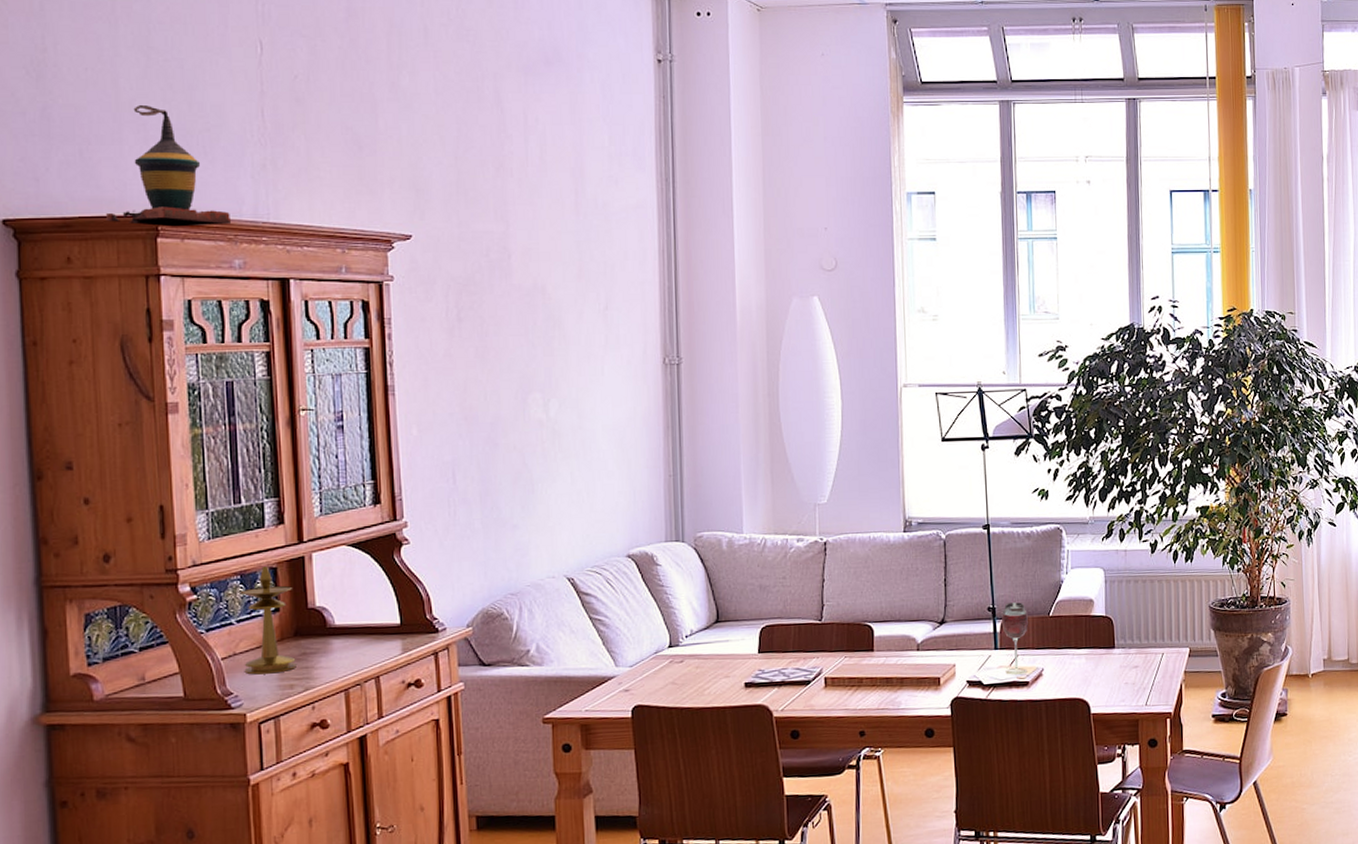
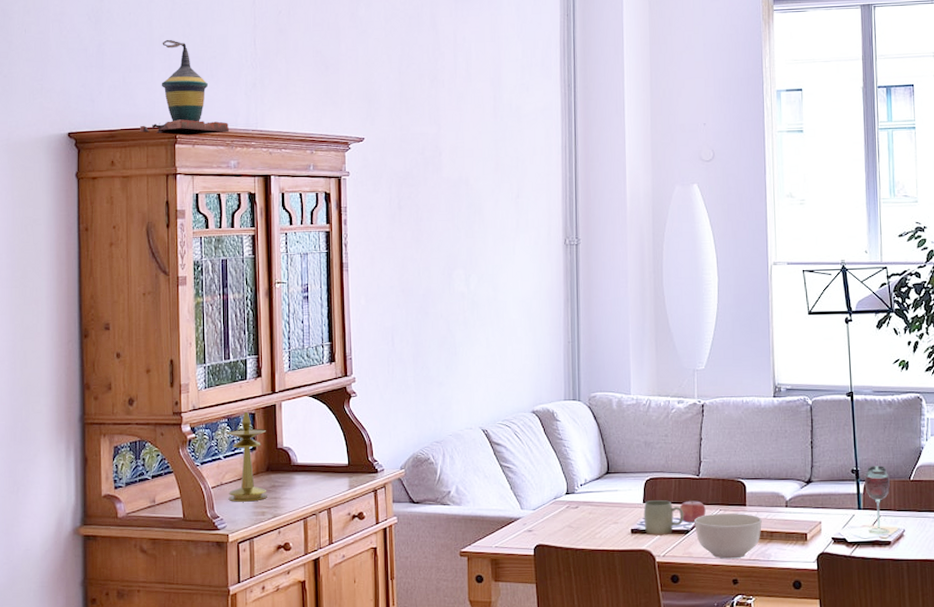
mug: none [759,649,805,689] -> present [643,500,684,536]
fruit: none [799,647,829,673] -> present [679,500,706,523]
bowl: none [815,659,891,710] -> present [693,513,762,559]

